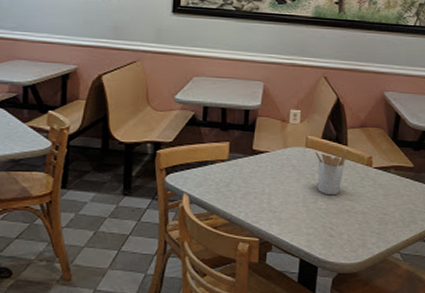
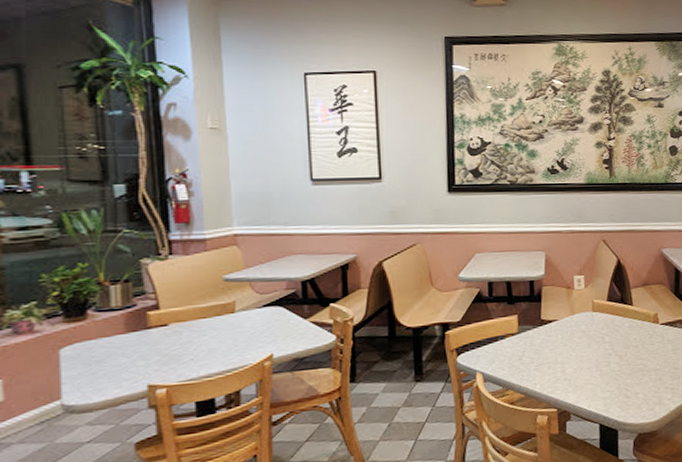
utensil holder: present [314,149,349,196] -> none [601,309,635,357]

